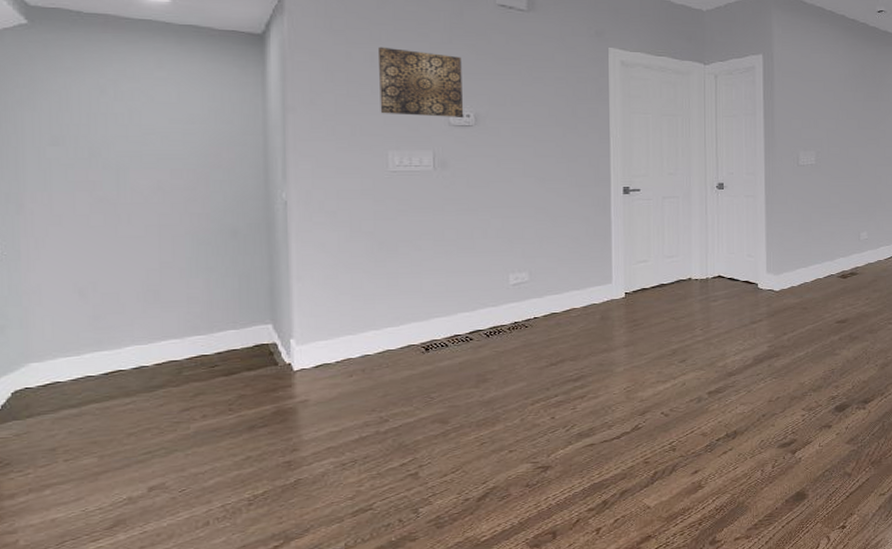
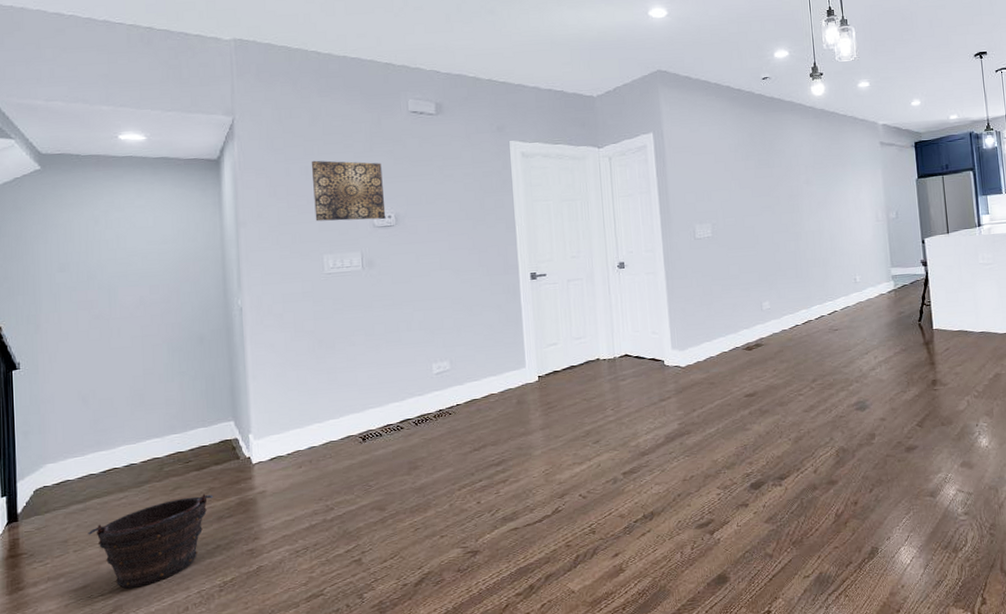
bucket: none [83,401,245,502] -> present [88,493,214,589]

